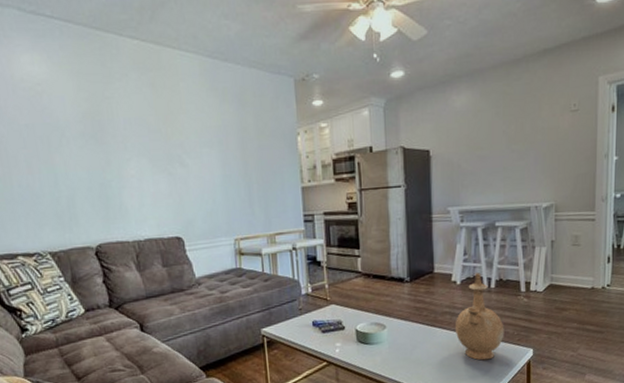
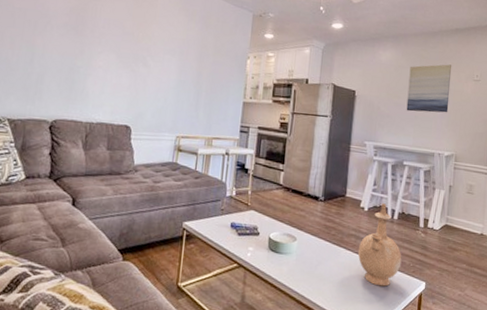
wall art: none [491,97,543,163] -> present [406,64,452,113]

